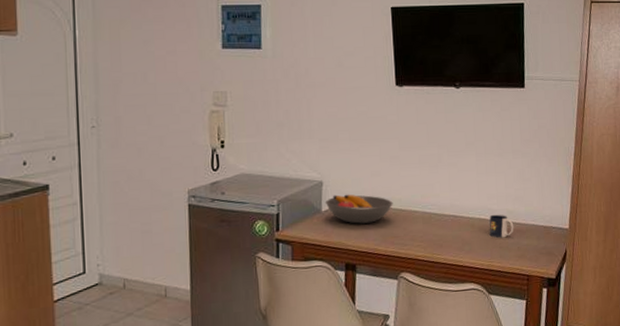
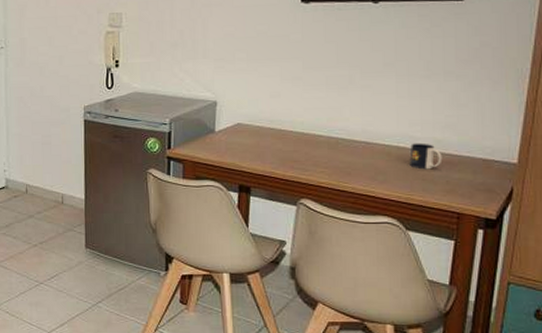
fruit bowl: present [326,194,393,224] -> none [220,115,294,146]

